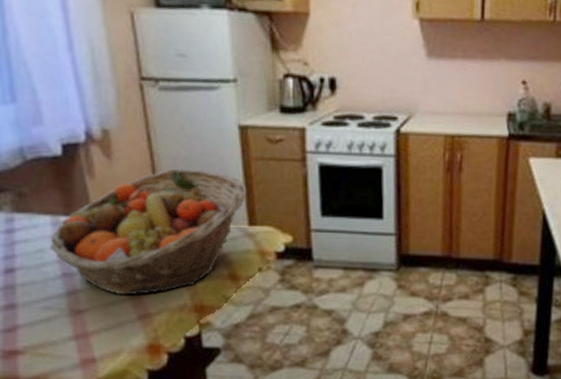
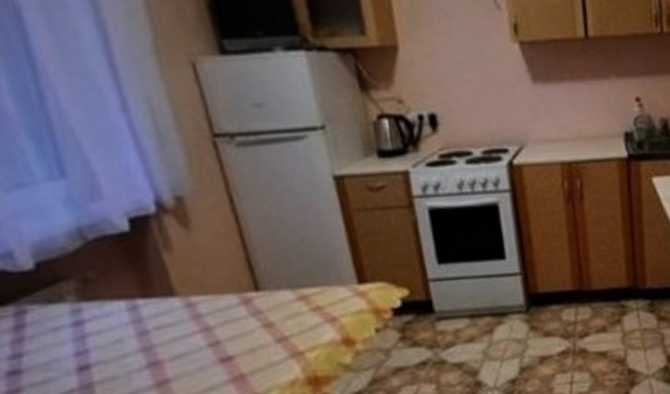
fruit basket: present [50,168,247,294] -> none [128,229,352,378]

